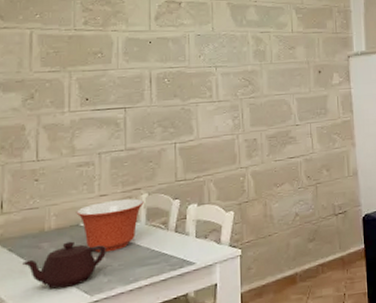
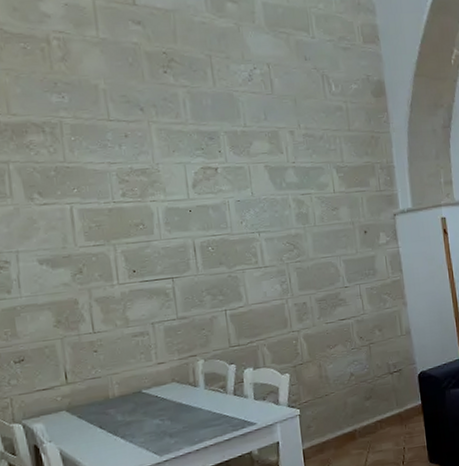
teapot: present [22,241,106,290] -> none [93,407,170,452]
mixing bowl: present [76,198,144,253] -> none [137,365,201,417]

